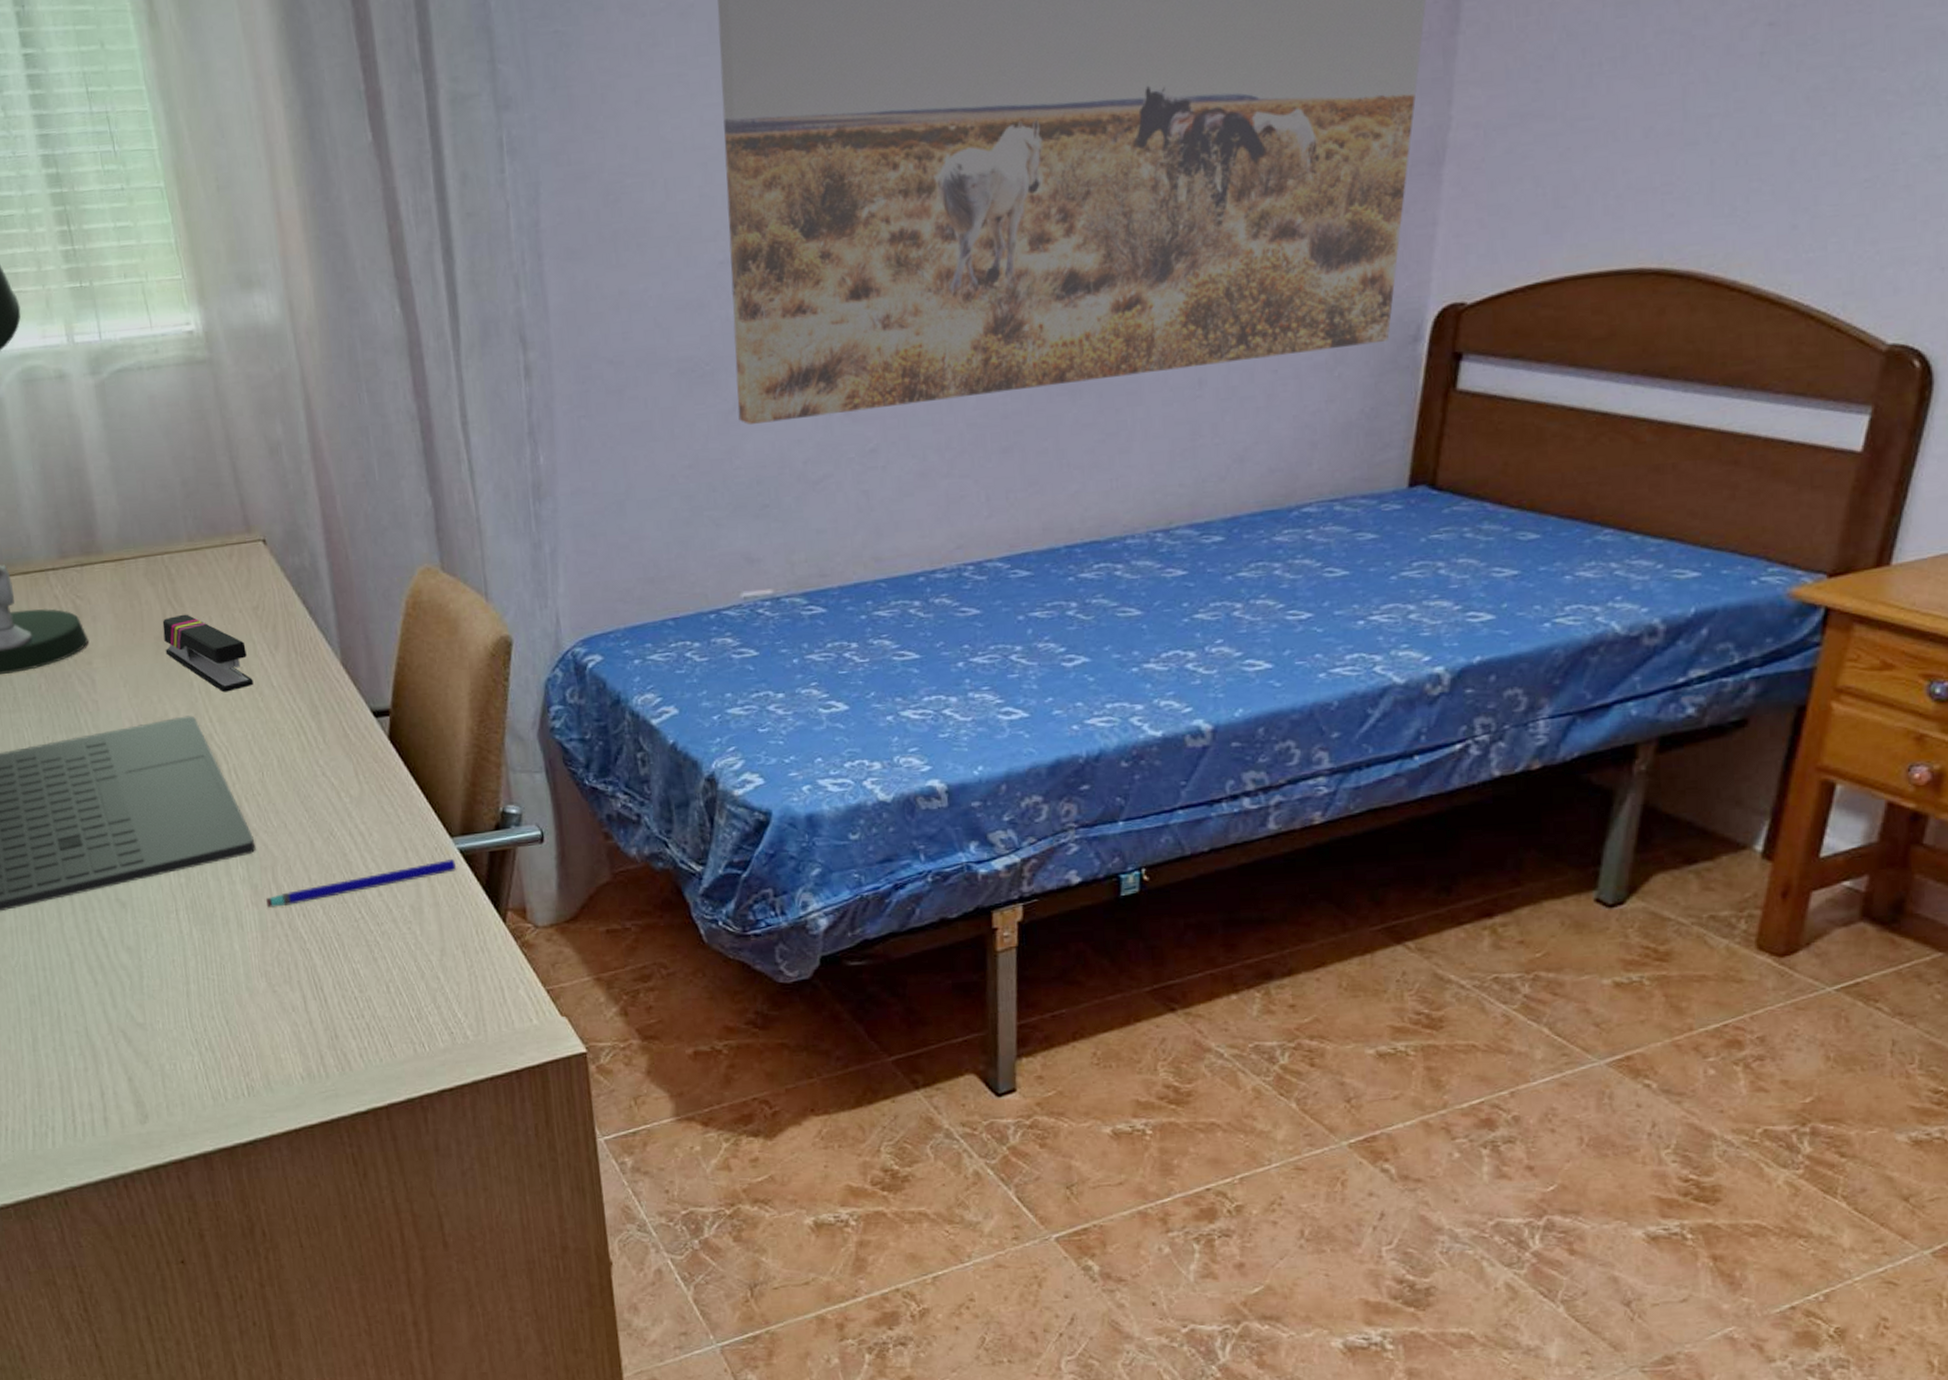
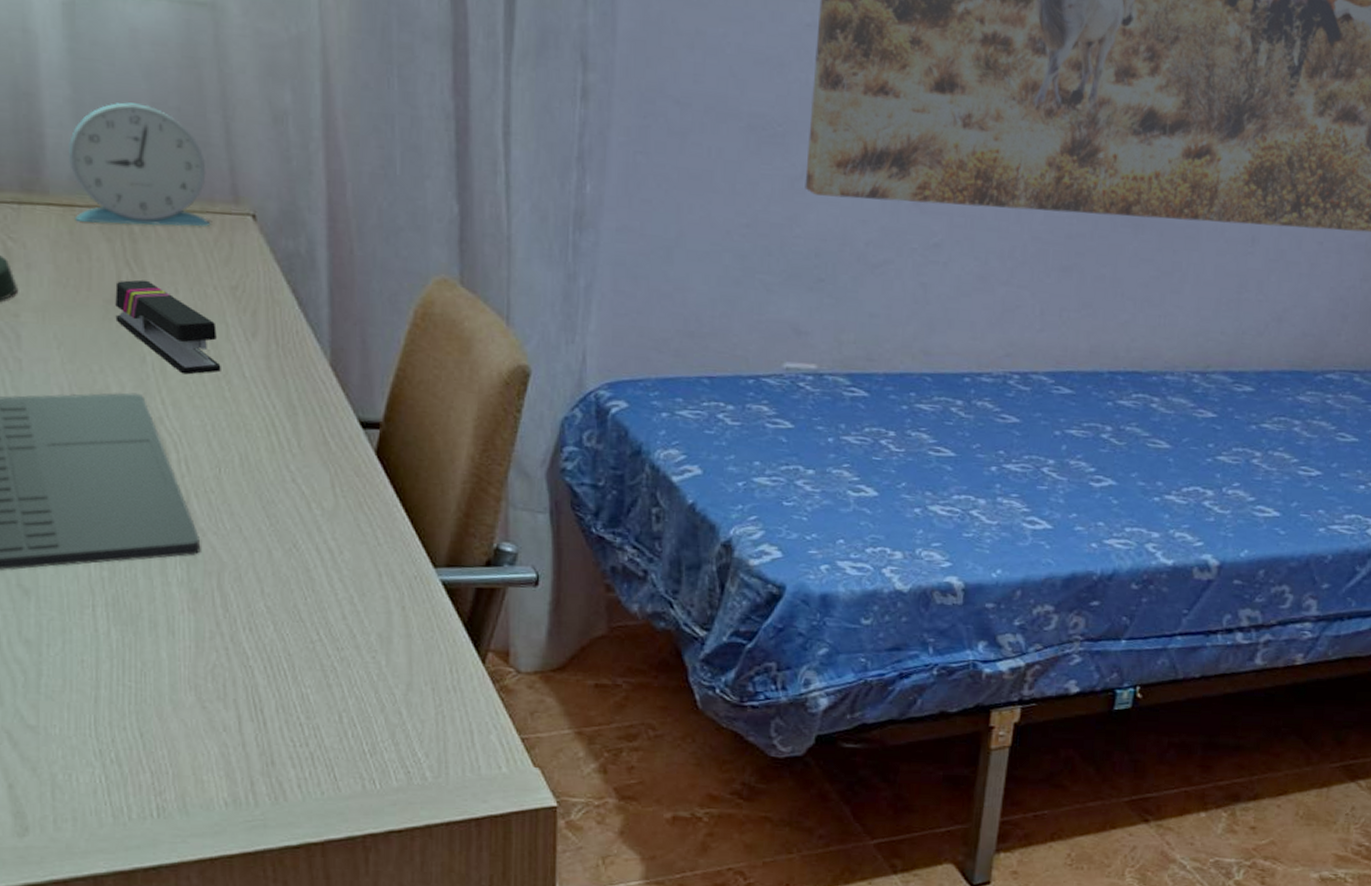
alarm clock: none [113,459,231,572] -> present [69,102,211,226]
pen: present [266,859,456,908] -> none [207,590,435,617]

